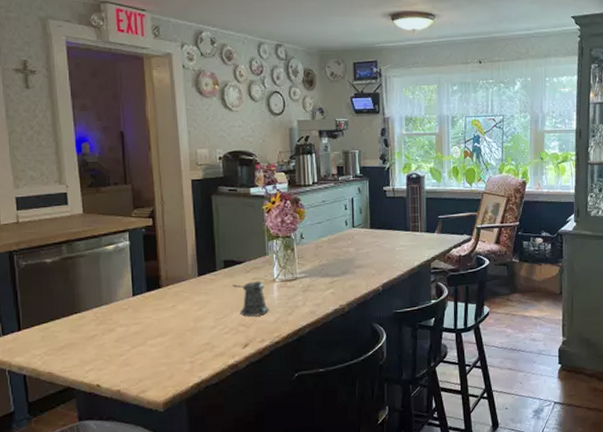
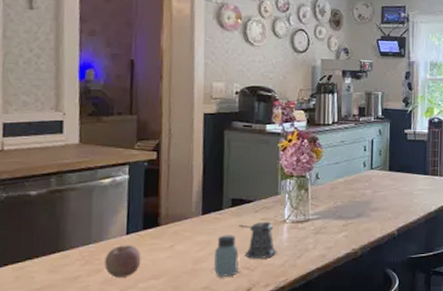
fruit: none [116,306,148,336] -> present [104,245,141,278]
saltshaker: none [213,294,235,334] -> present [214,235,239,277]

